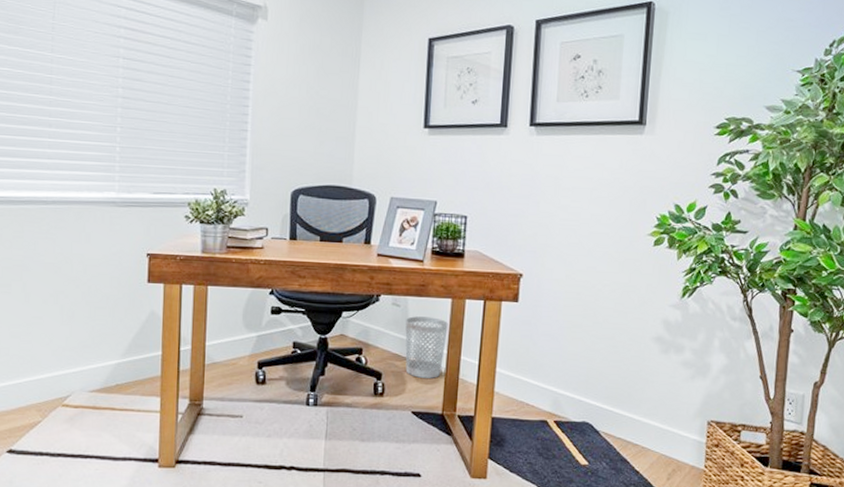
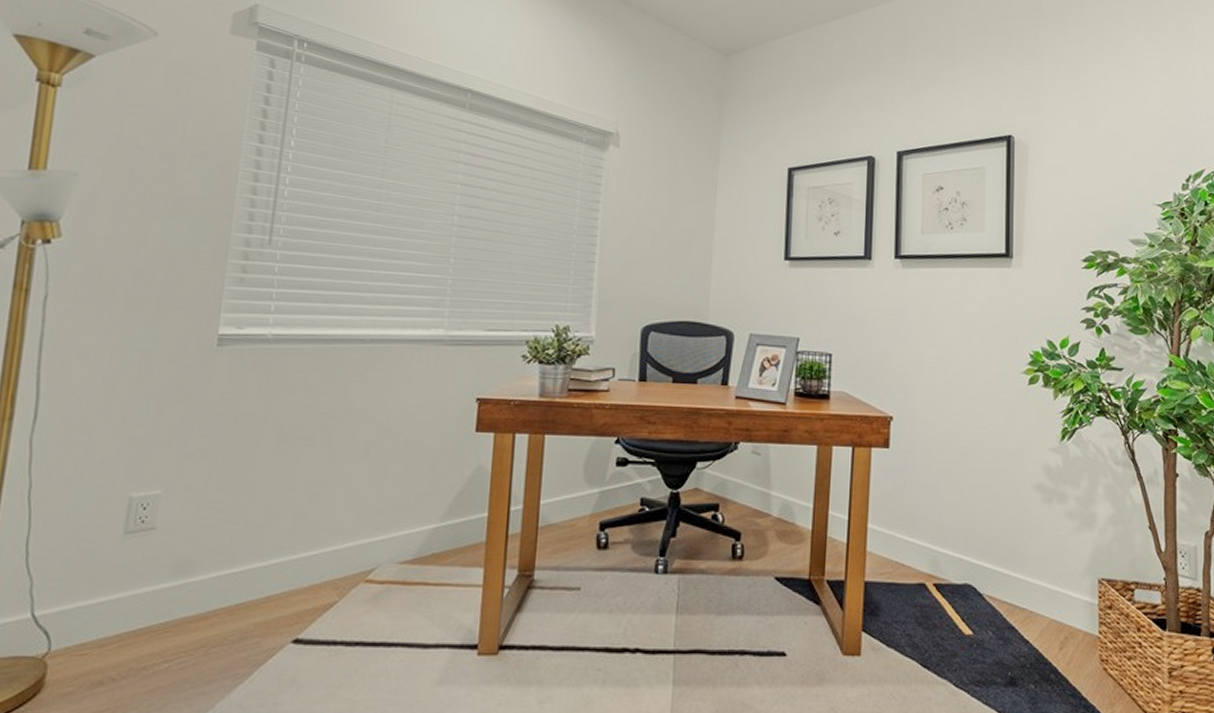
wastebasket: present [405,316,448,378] -> none [766,466,814,537]

